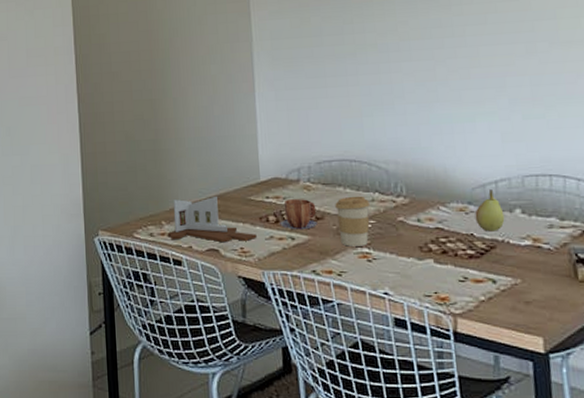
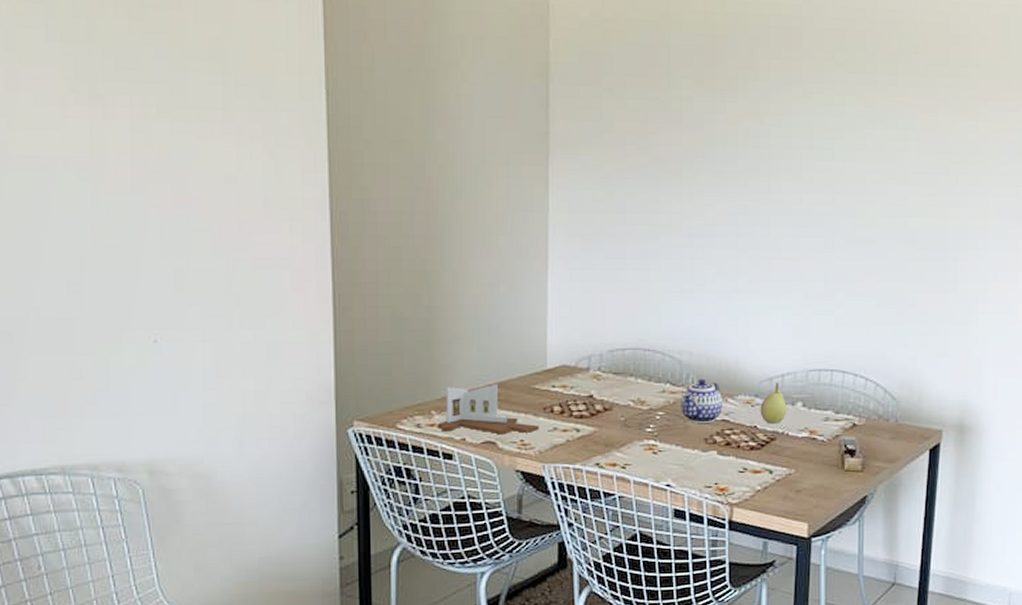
mug: present [280,199,318,230] -> none [565,389,605,421]
coffee cup: present [335,196,370,246] -> none [625,386,660,438]
teapot: none [391,187,436,231] -> present [681,378,723,423]

